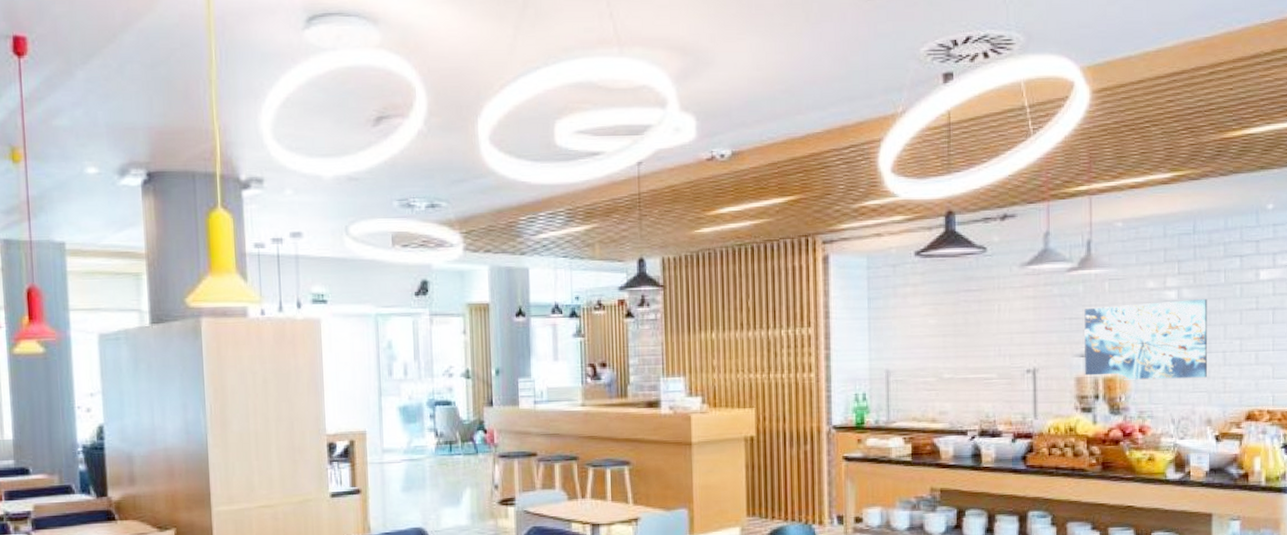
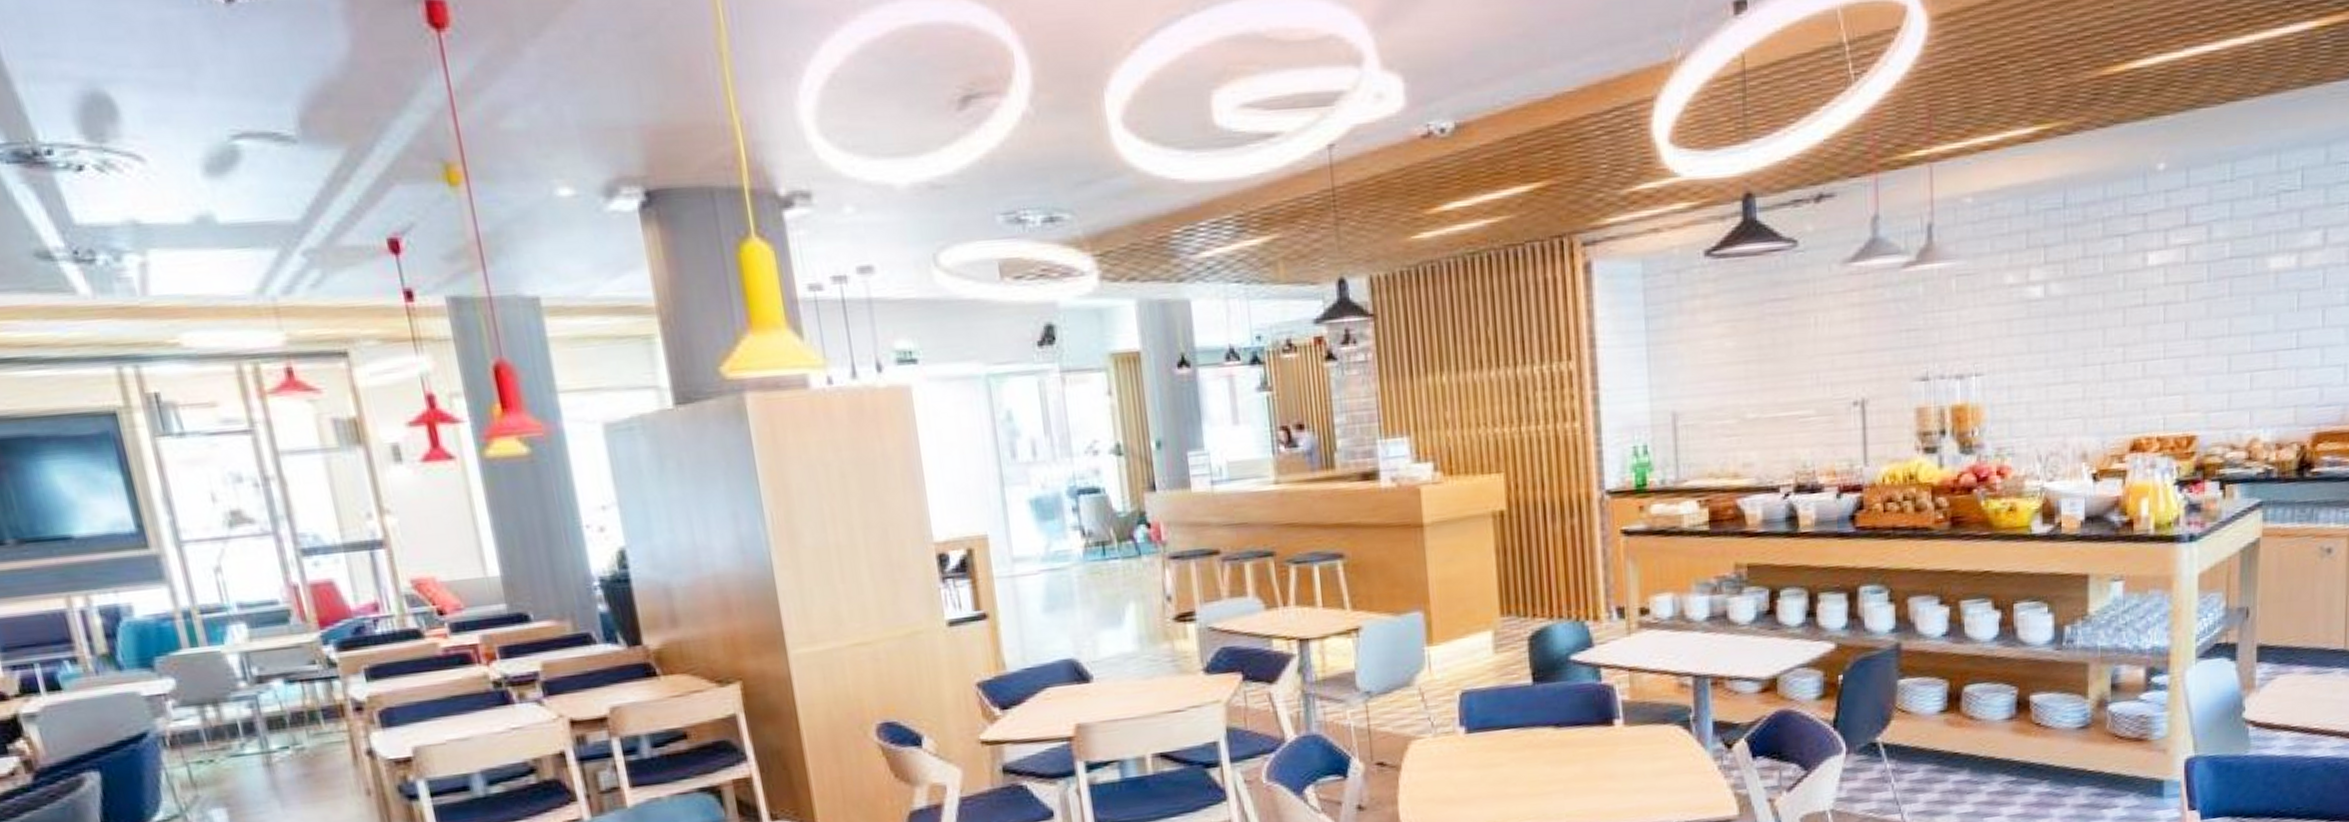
wall art: present [1084,298,1208,380] -> none [1925,294,2083,408]

